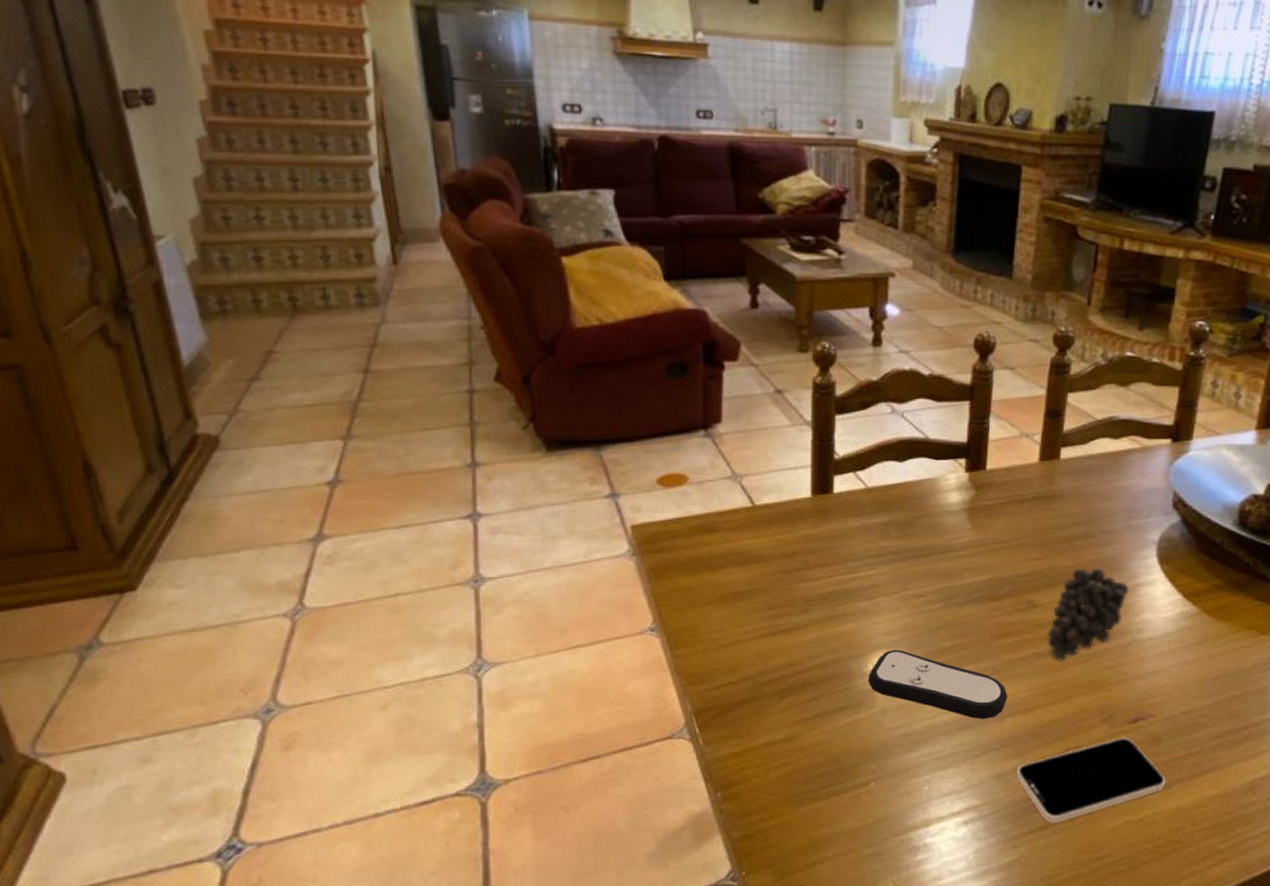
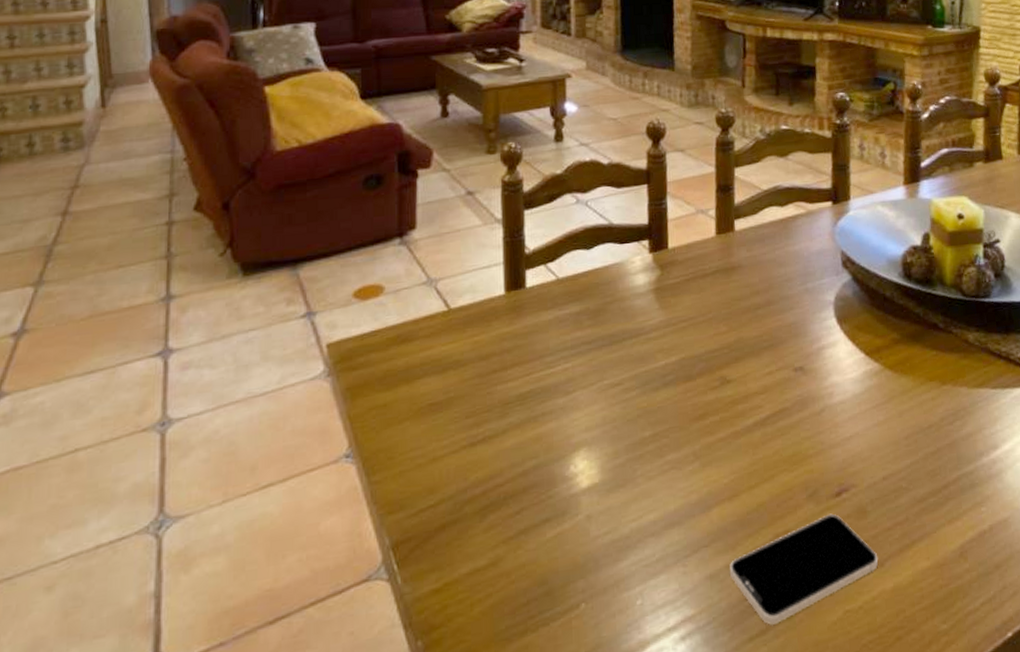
remote control: present [867,649,1008,719] -> none [570,445,712,514]
fruit: present [1047,567,1129,661] -> none [743,334,815,438]

